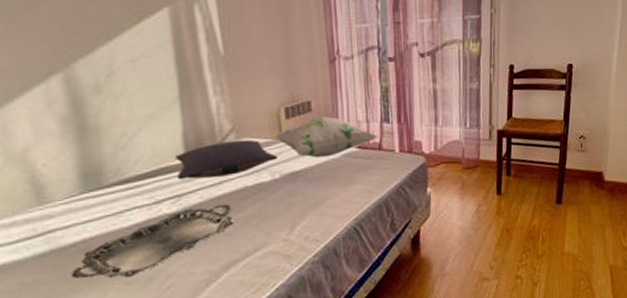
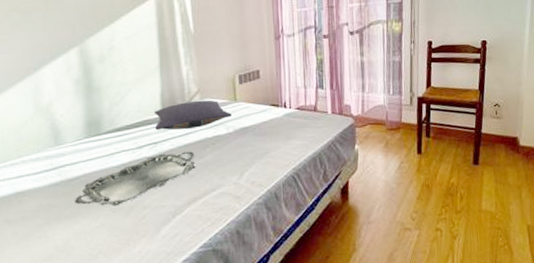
decorative pillow: present [275,116,379,158] -> none [231,83,315,117]

